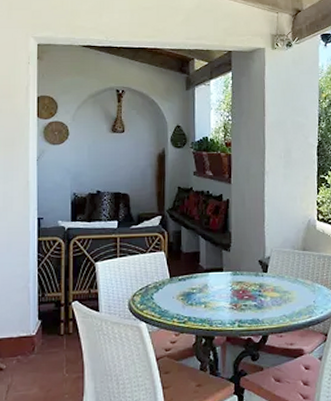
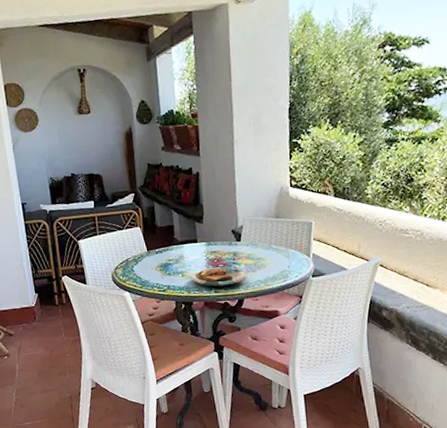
plate: none [213,299,273,320] -> present [190,267,248,287]

